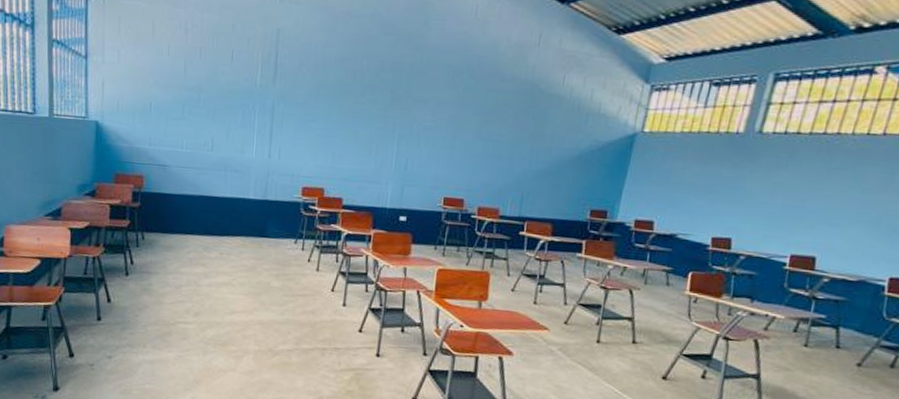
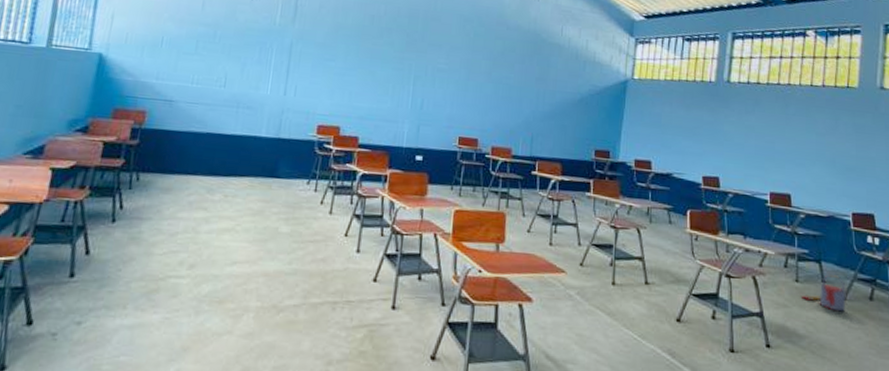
bucket: none [807,340,863,378] -> present [801,274,846,312]

